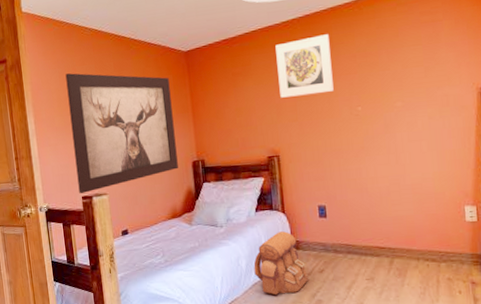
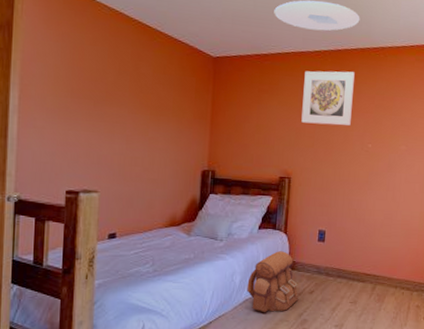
wall art: present [65,73,178,193] -> none [63,50,192,187]

